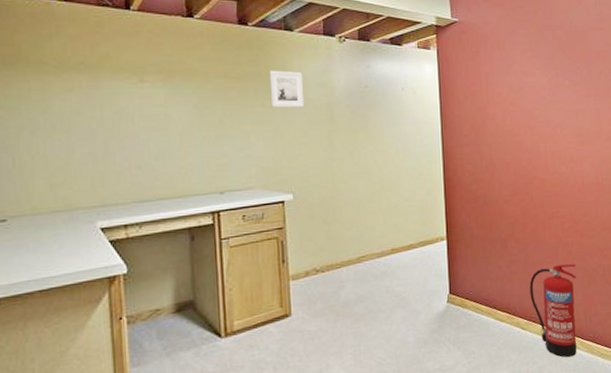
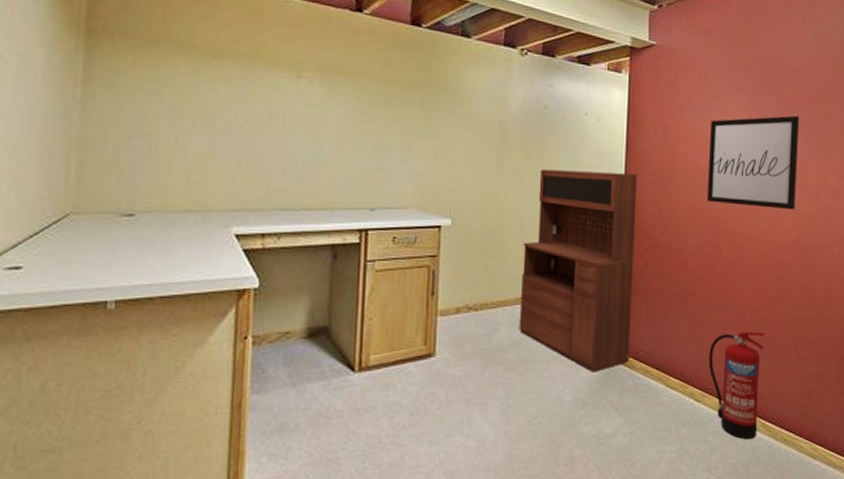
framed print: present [269,70,305,108] -> none [437,78,477,123]
shelving unit: none [358,138,461,315] -> present [520,169,638,372]
wall art: none [513,72,592,156] -> present [706,115,800,210]

